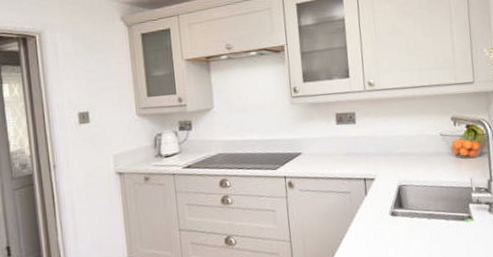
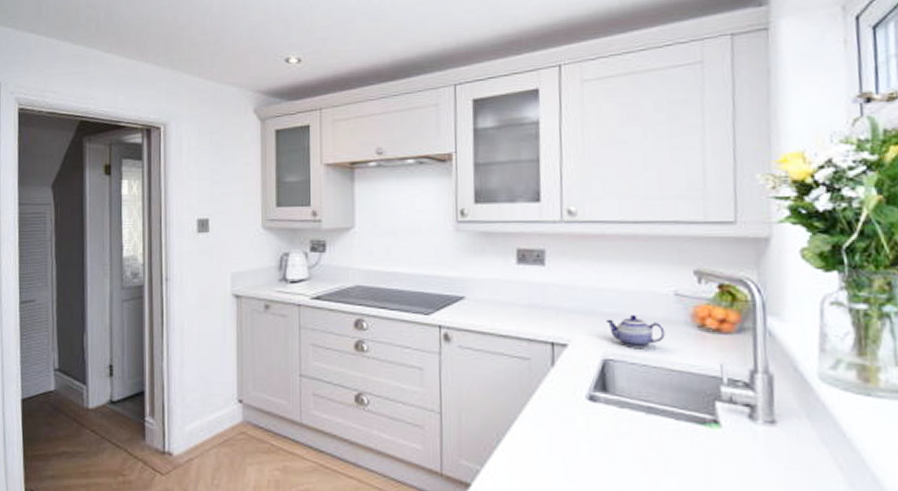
teapot: none [398,151,437,175] -> present [606,314,665,348]

